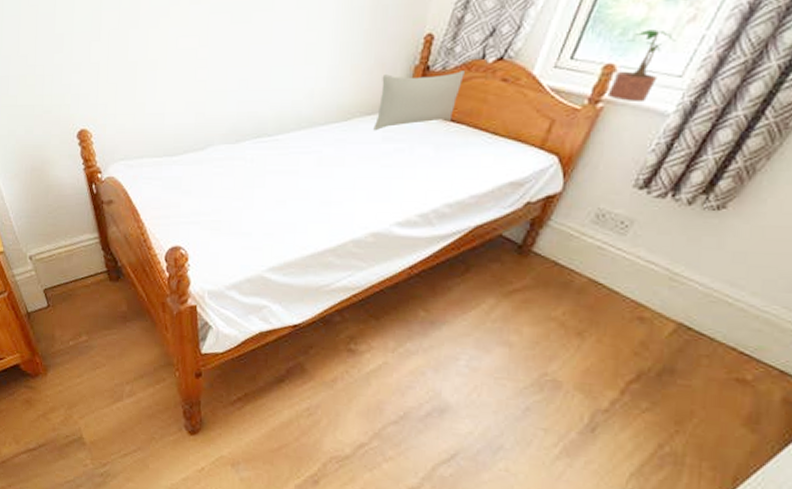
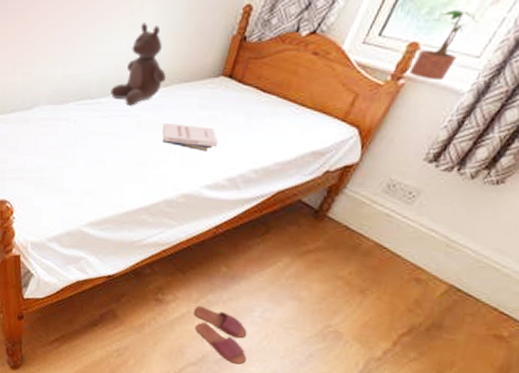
teddy bear: none [289,56,347,140] -> present [110,23,166,104]
books: none [345,157,407,187] -> present [162,122,218,152]
pillow: present [373,71,465,131] -> none [190,43,279,98]
slippers: none [392,355,455,422] -> present [194,305,247,365]

